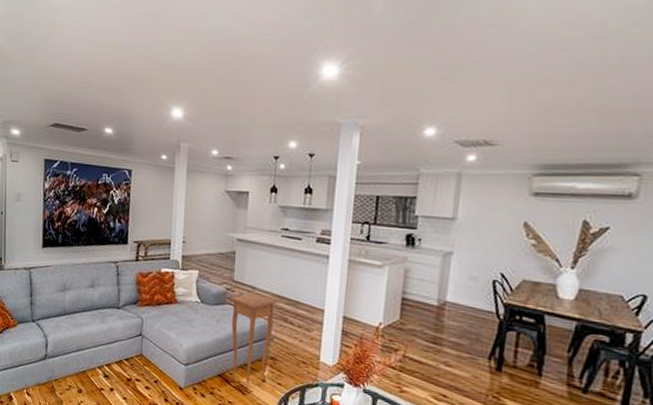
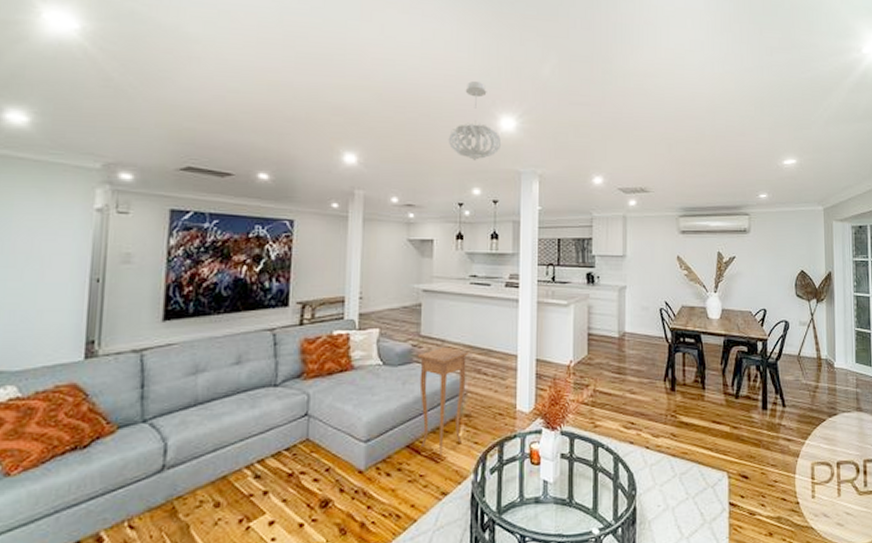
pendant light: none [267,27,321,113] -> present [448,81,501,161]

